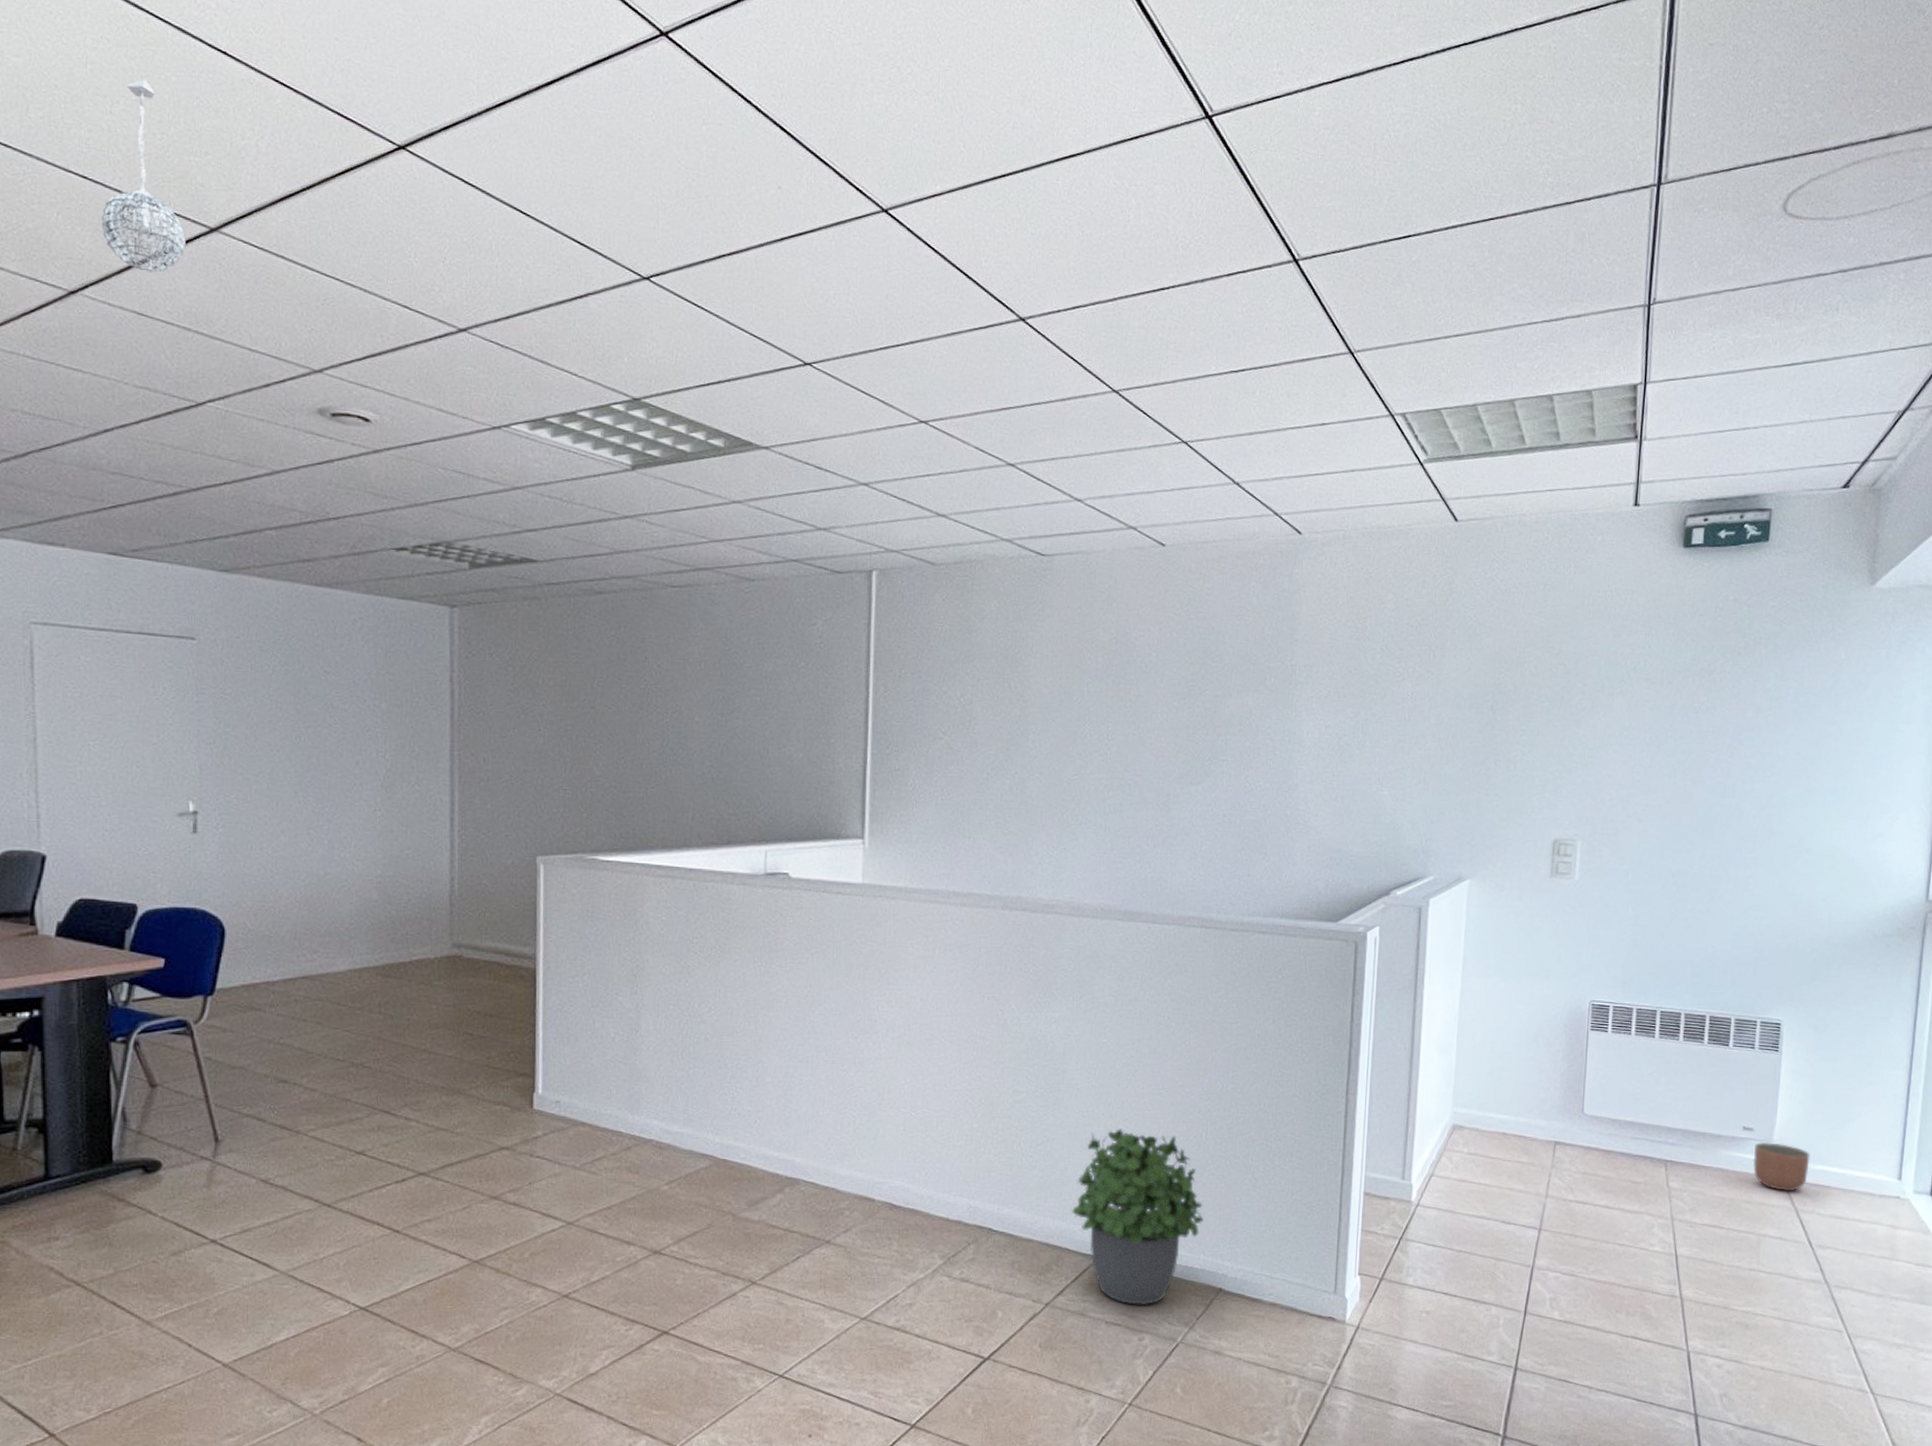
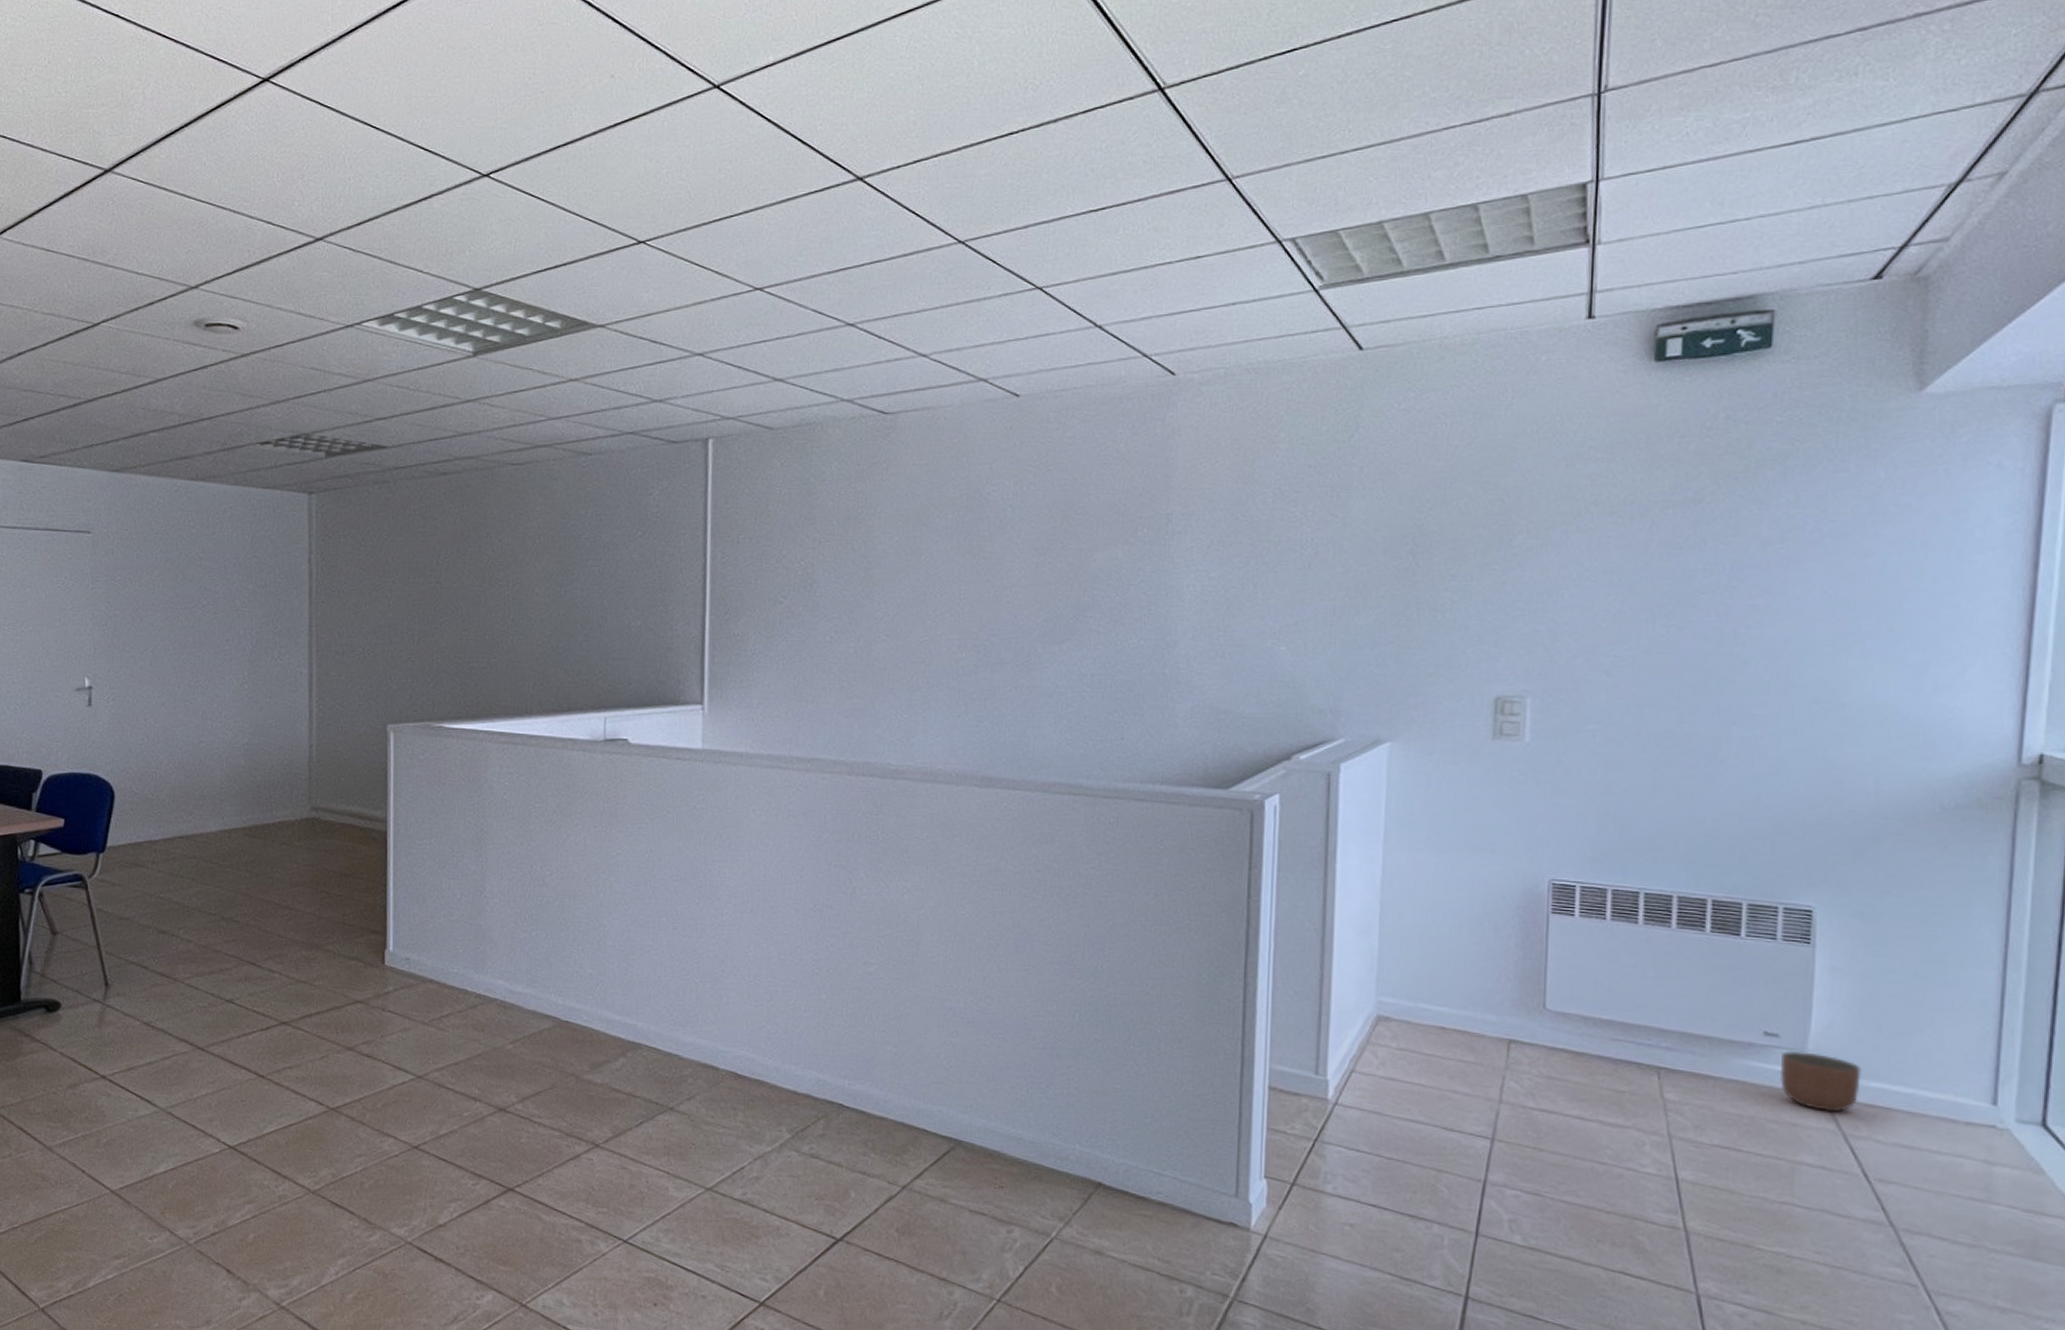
pendant light: present [101,79,186,273] -> none [17,47,85,213]
potted plant: present [1071,1129,1204,1306] -> none [928,1006,1079,1196]

